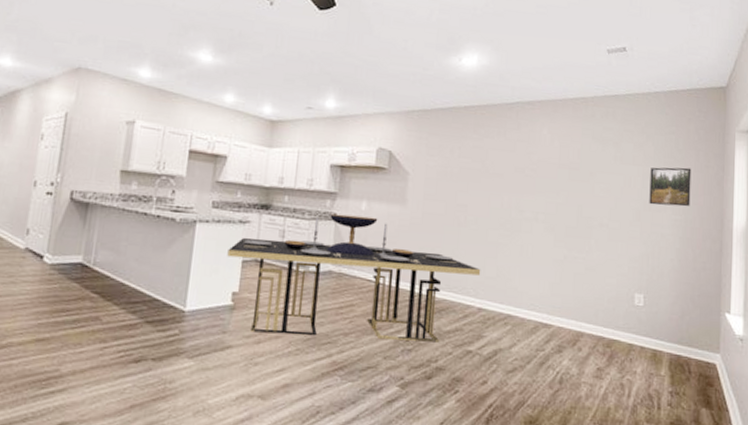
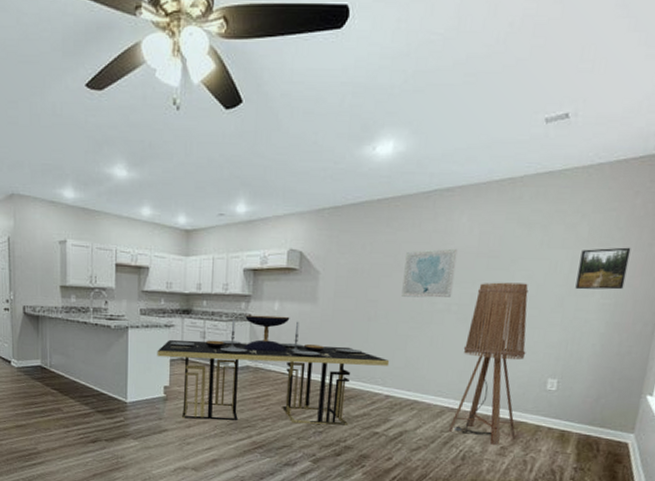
wall art: none [490,158,541,207] -> present [401,248,458,298]
floor lamp: none [543,193,612,367] -> present [448,282,529,446]

